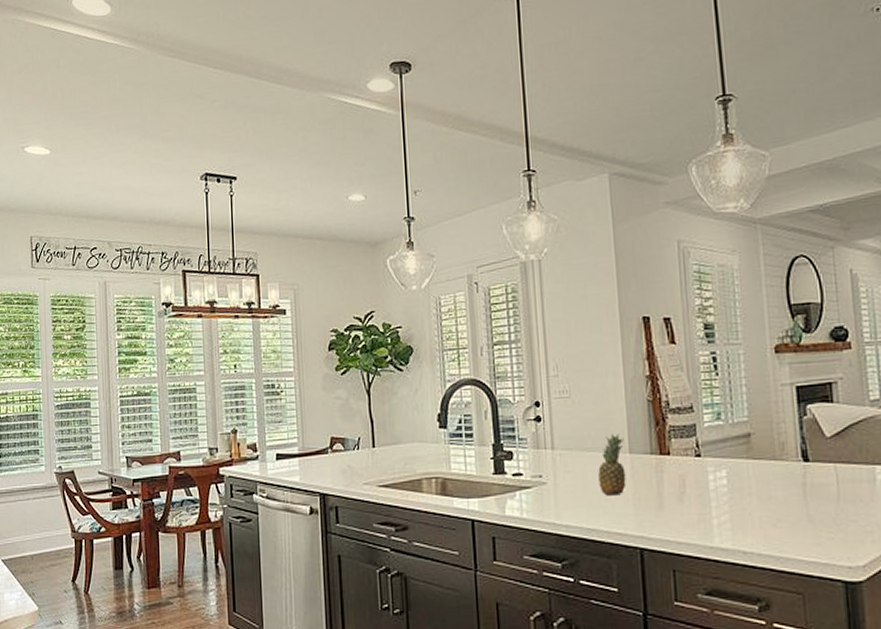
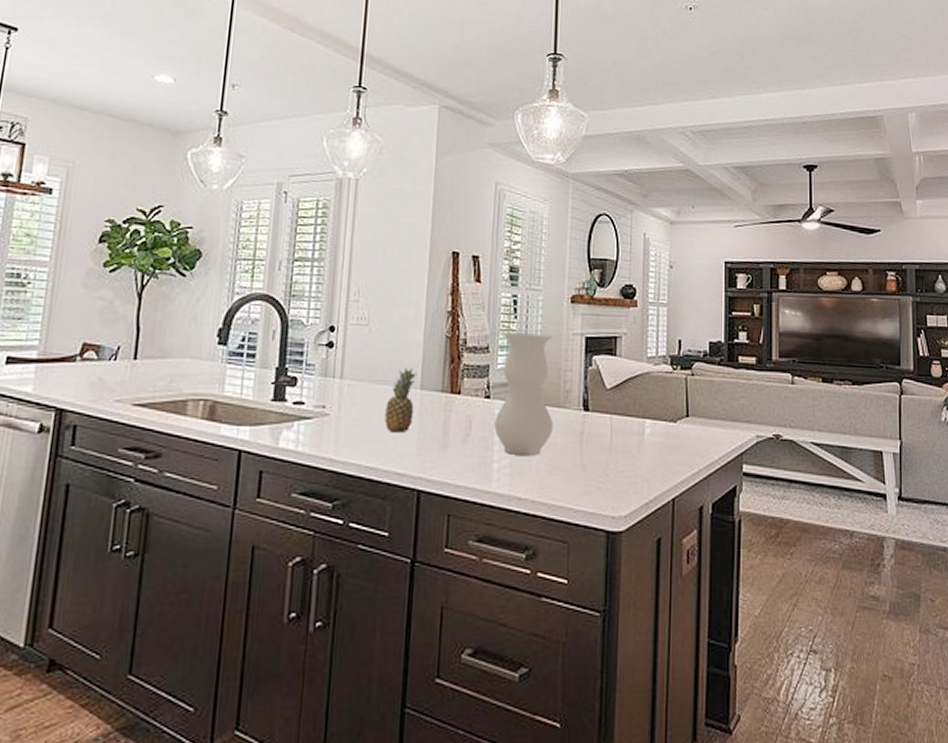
vase: none [705,388,772,510] -> present [494,332,553,455]

